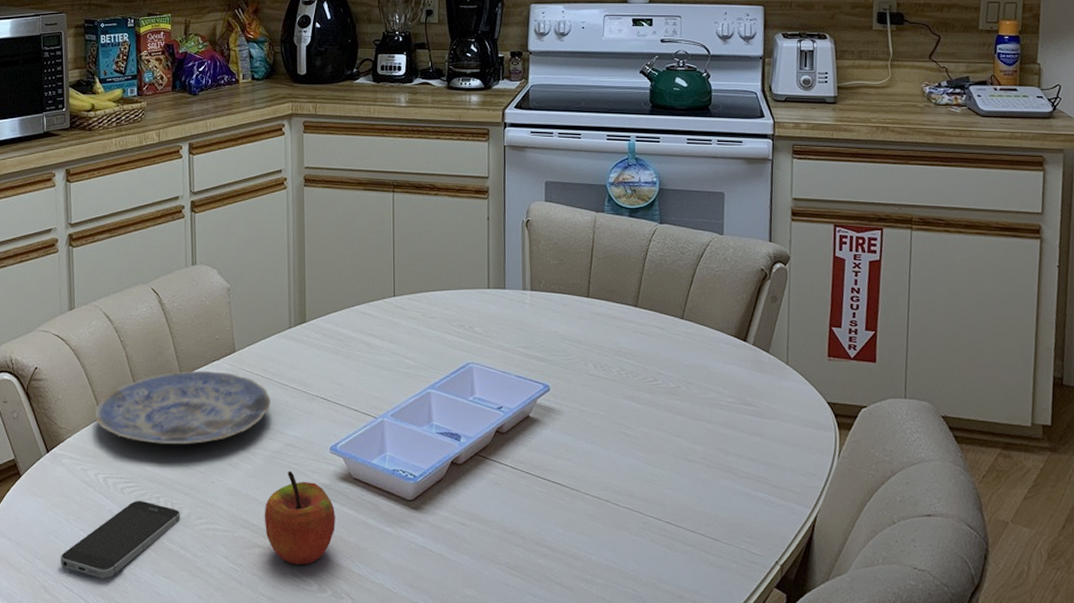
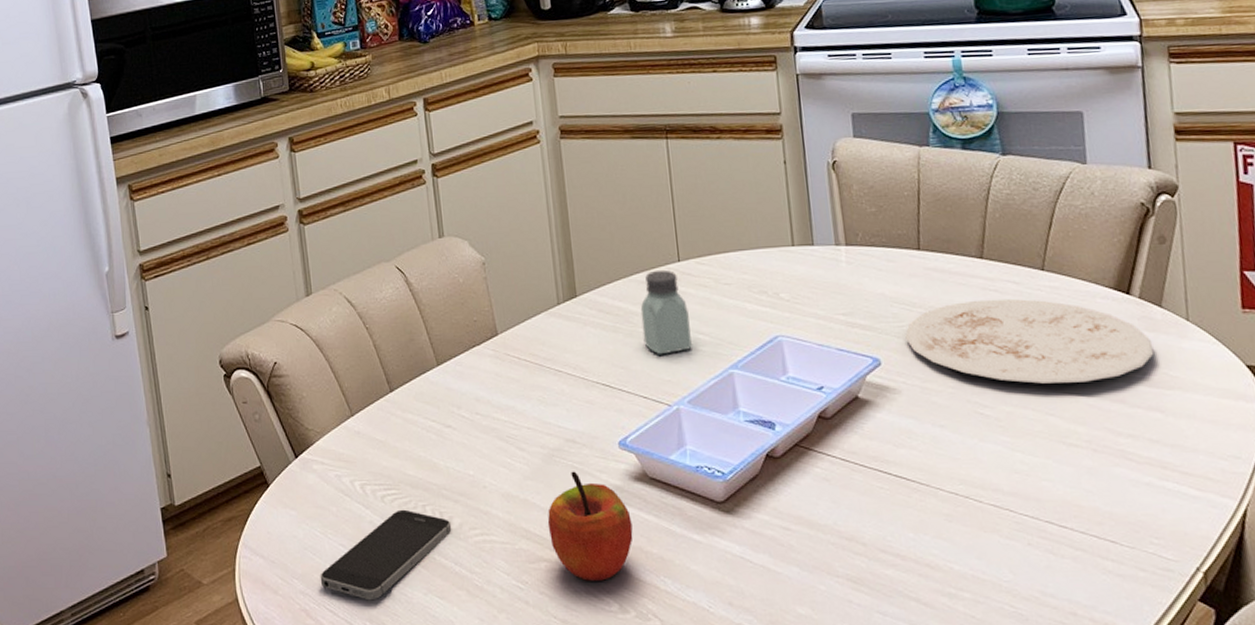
plate: present [95,371,271,444] -> none [345,358,544,444]
saltshaker: none [358,303,399,375] -> present [640,269,692,355]
plate: none [571,340,760,411] -> present [905,298,1154,384]

